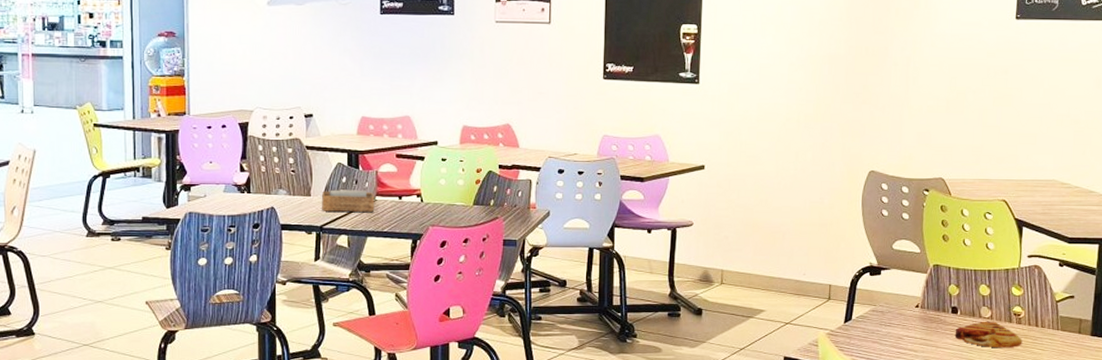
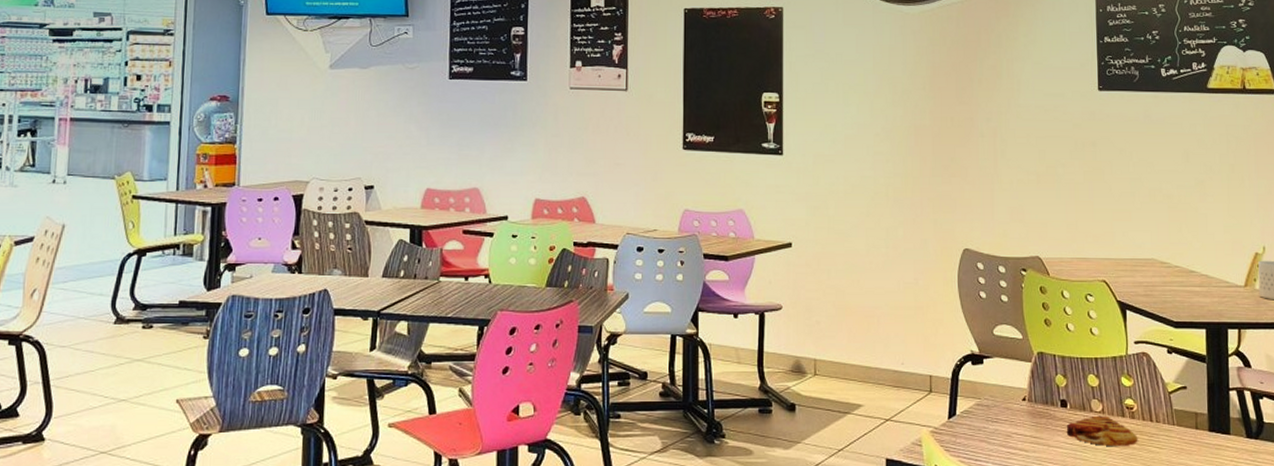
napkin holder: present [321,189,375,213] -> none [379,269,439,296]

